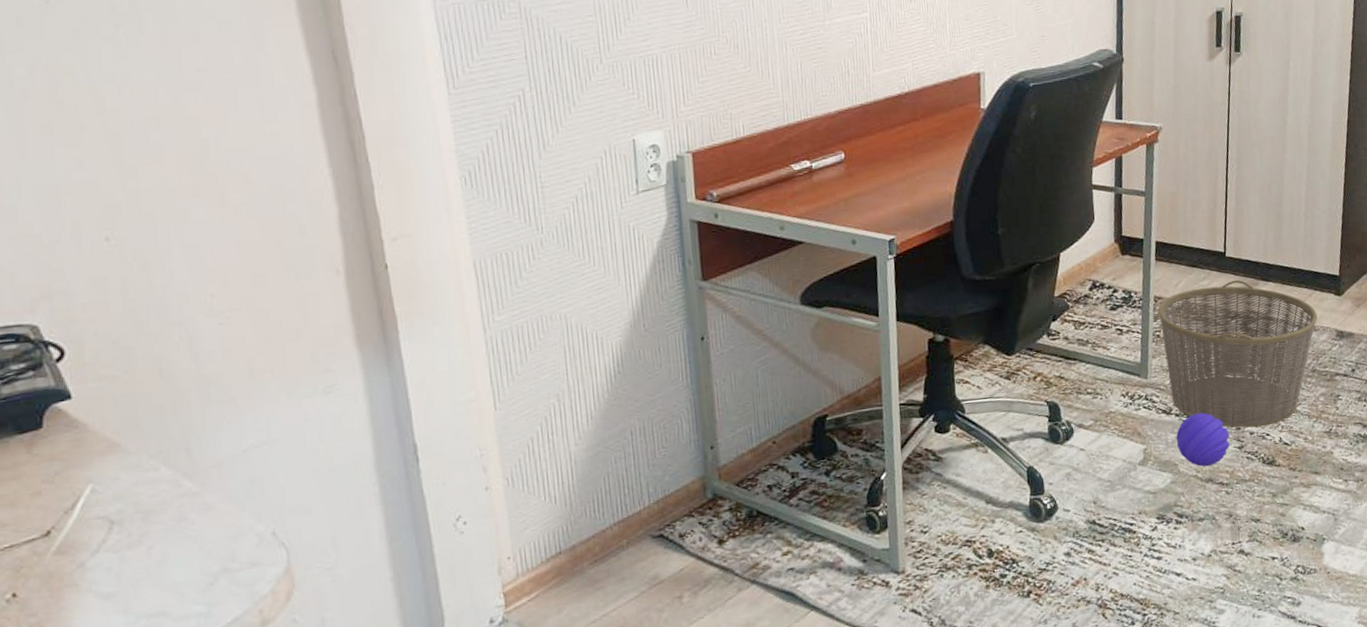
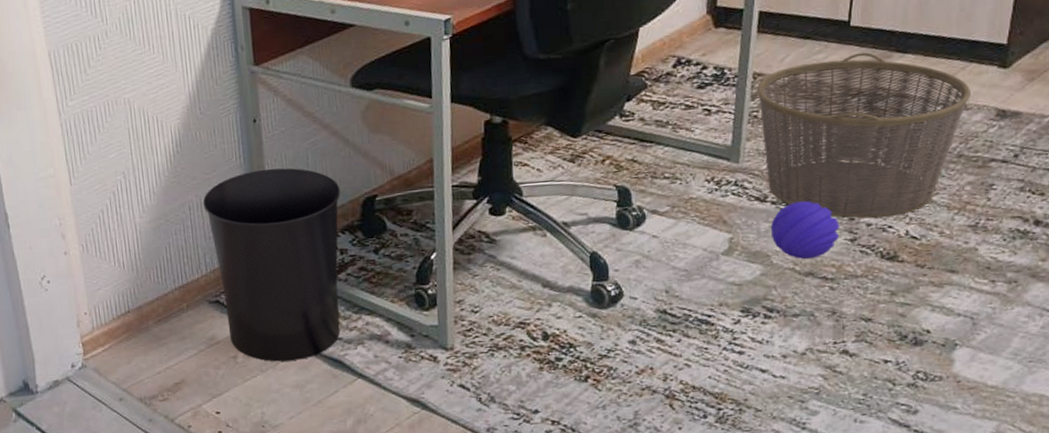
waste bin: none [646,388,792,599] -> present [202,168,341,362]

